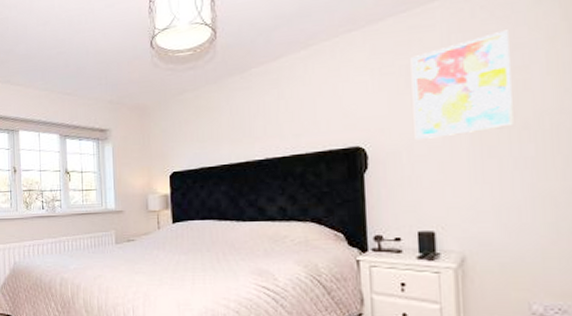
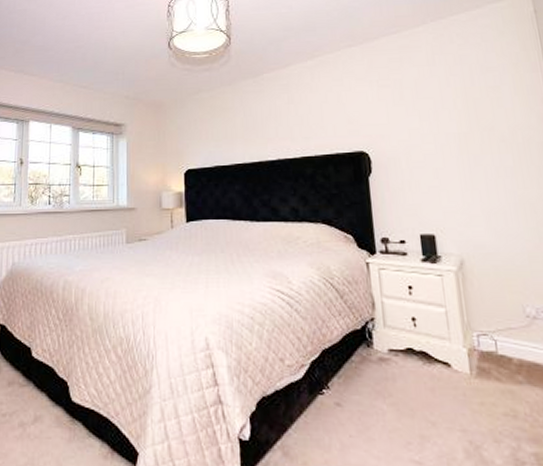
wall art: present [410,29,514,139] -> none [403,55,493,146]

